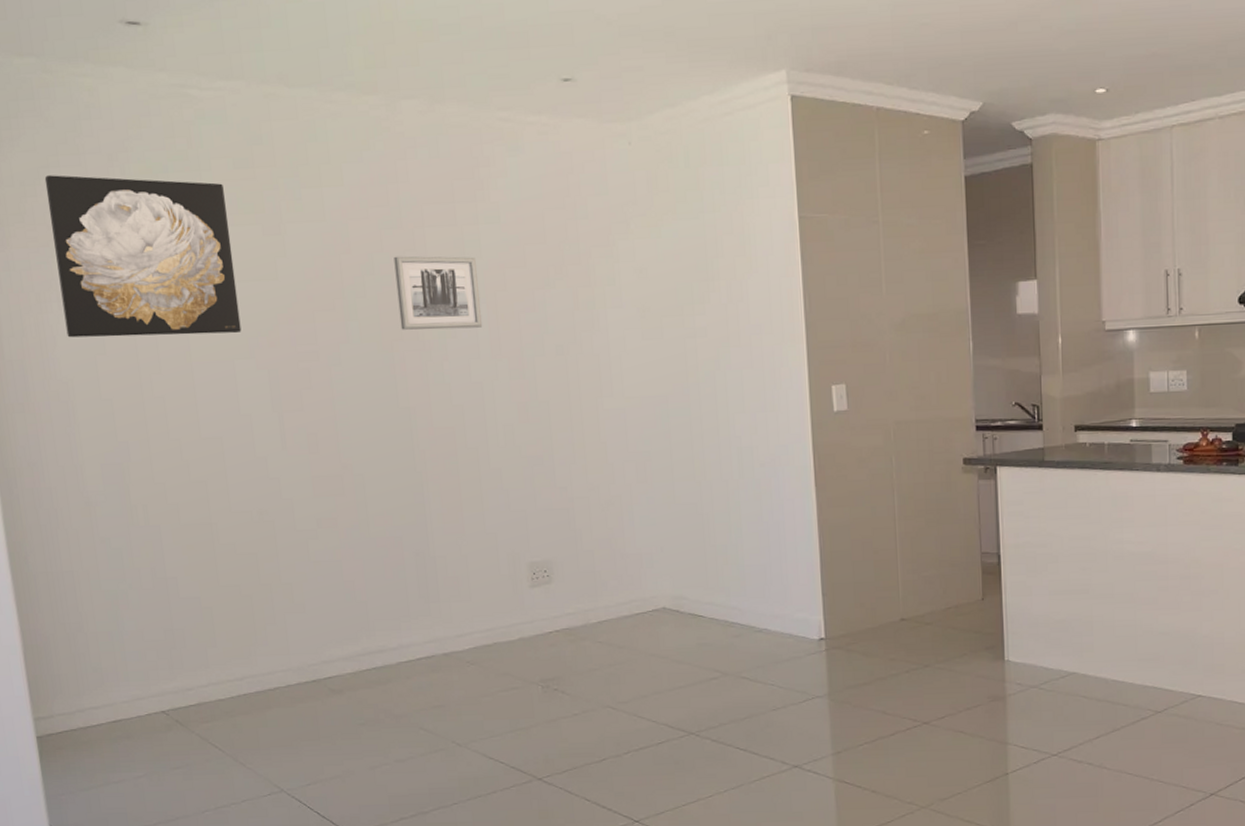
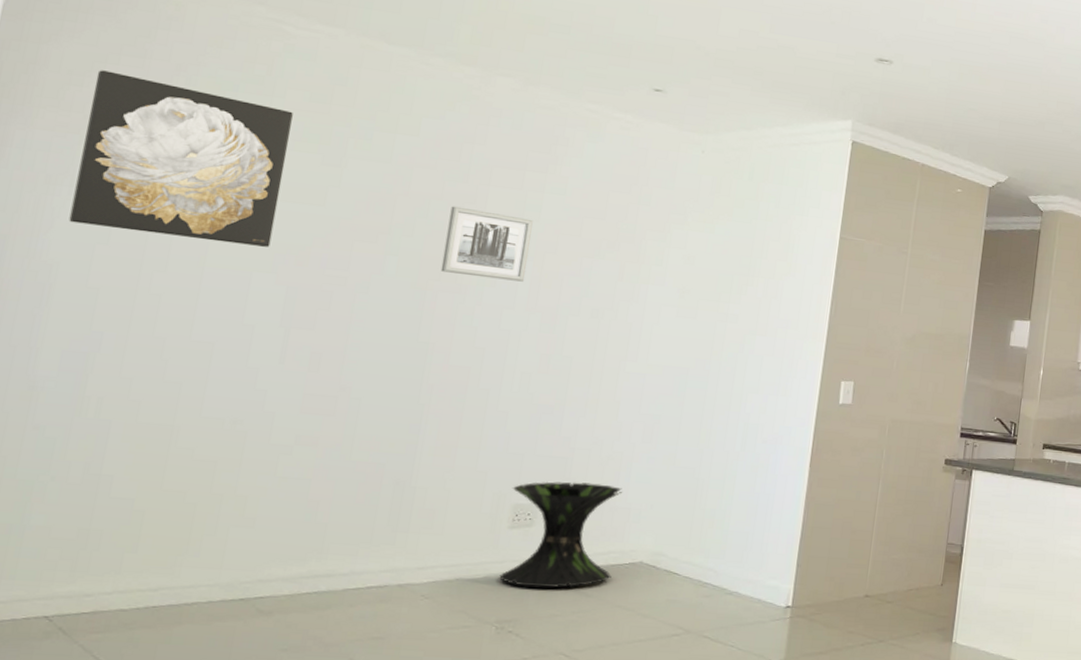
decorative plant: none [523,531,639,644] -> present [499,481,623,588]

